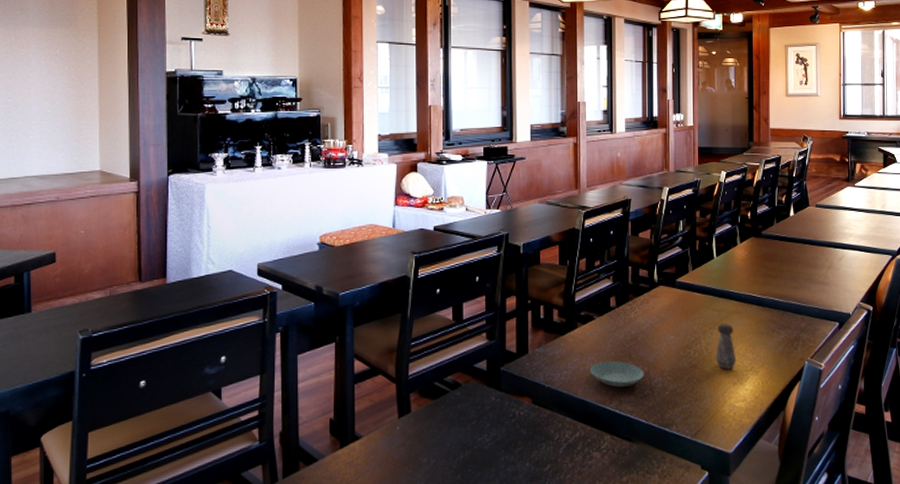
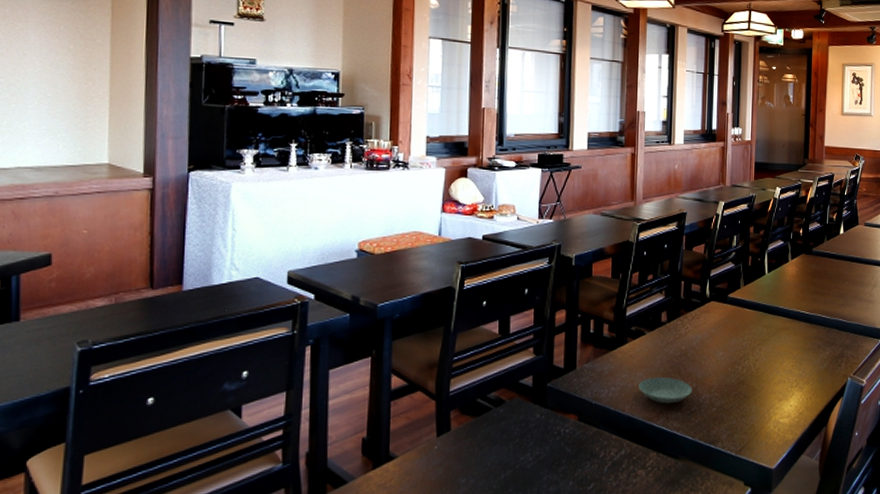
salt shaker: present [716,324,737,370] -> none [763,340,783,386]

